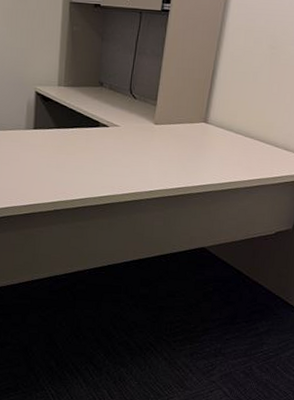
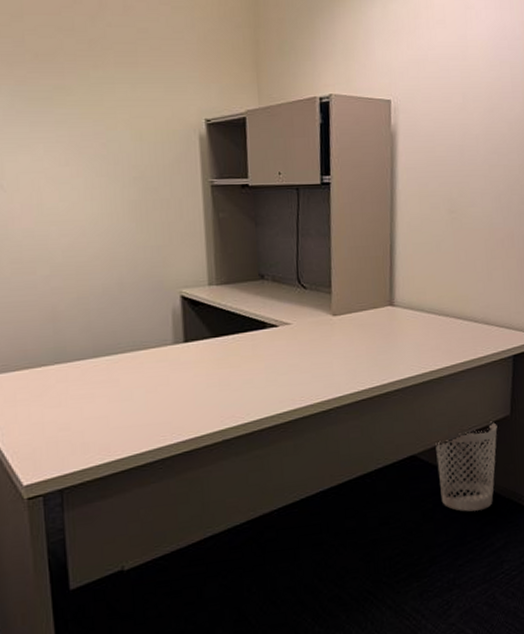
wastebasket: none [221,231,279,301] -> present [435,421,498,512]

